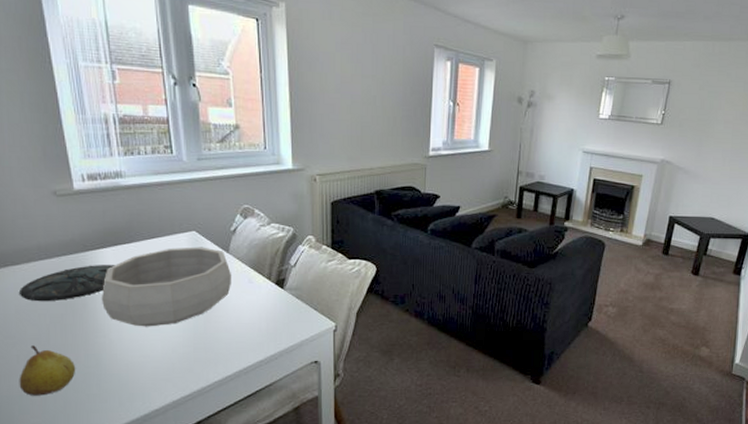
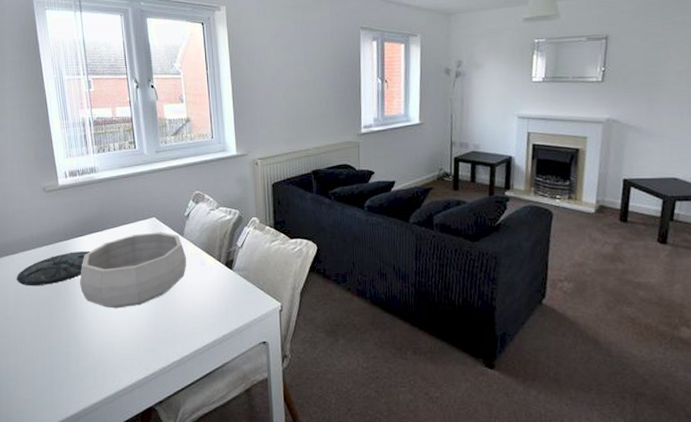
fruit: present [19,345,76,396] -> none [15,326,59,373]

